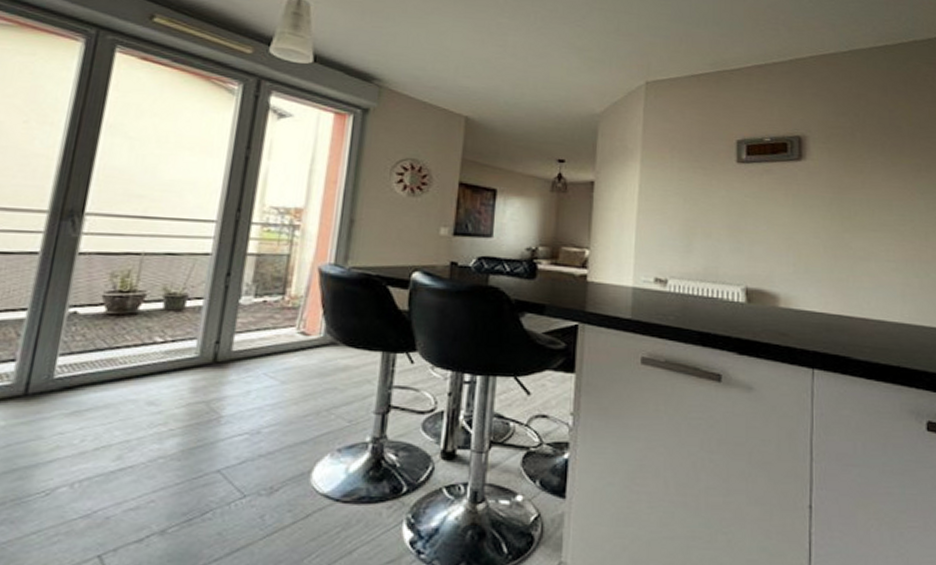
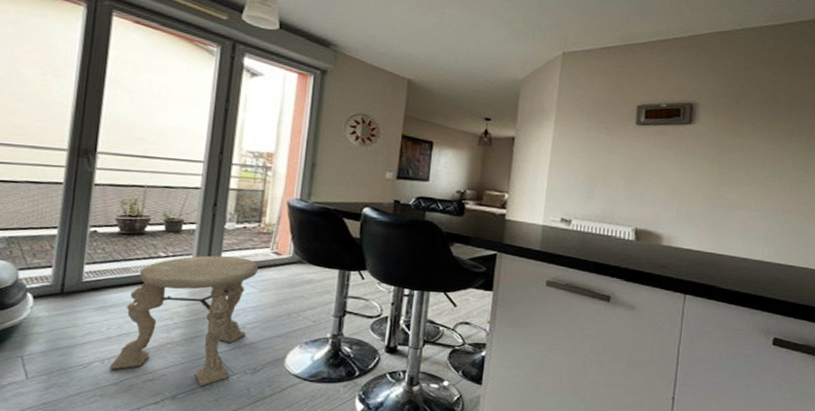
side table: none [80,339,281,515] -> present [110,255,259,386]

